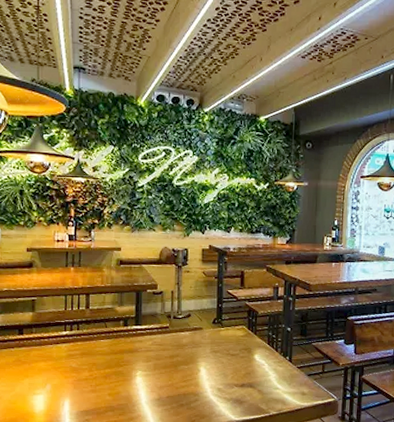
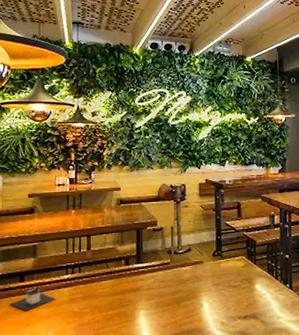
architectural model: none [9,340,56,363] -> present [10,286,57,311]

